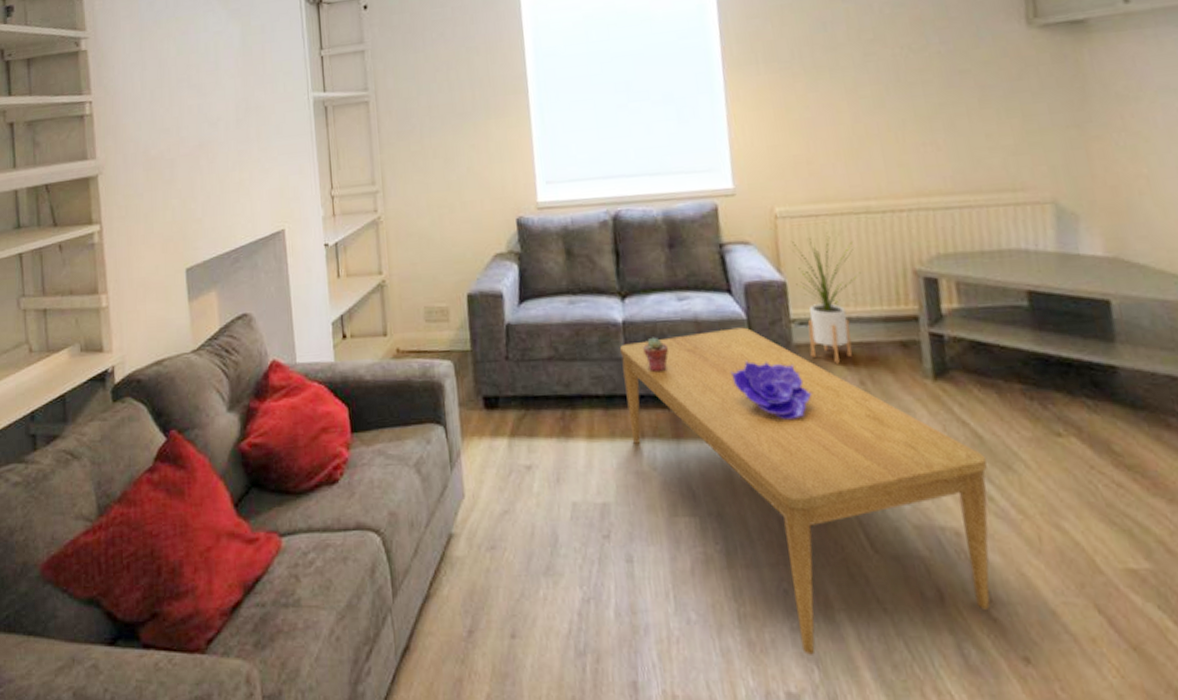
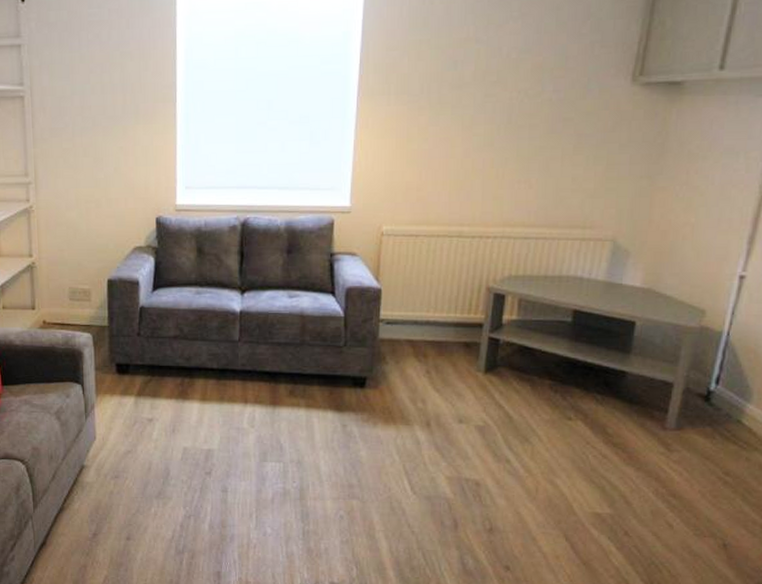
coffee table: present [619,327,990,655] -> none [235,323,512,559]
potted succulent: present [643,337,668,373] -> none [255,325,275,354]
decorative bowl: present [730,360,812,420] -> none [324,349,387,396]
house plant: present [791,231,863,364] -> none [389,249,444,356]

